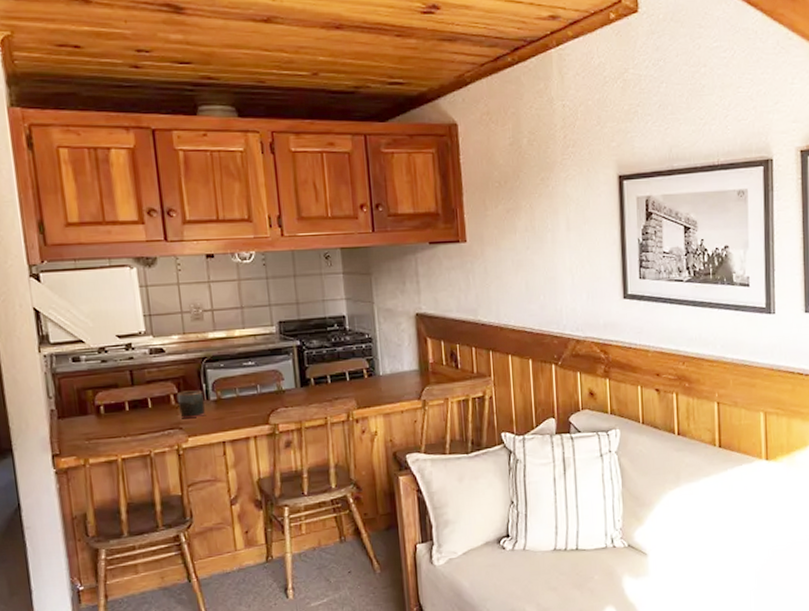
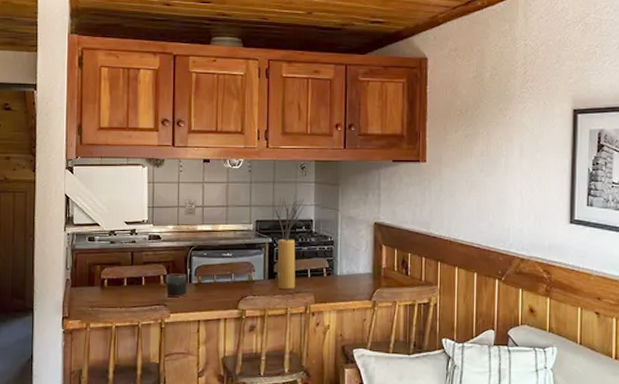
vase: none [299,288,334,399] -> present [275,194,304,291]

